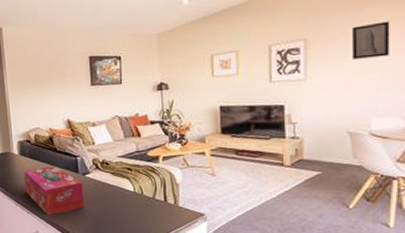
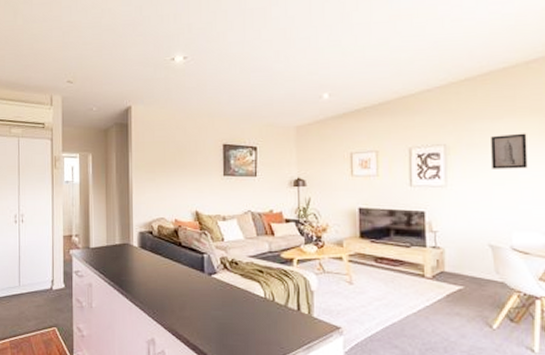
tissue box: present [24,166,84,215] -> none [143,262,208,319]

